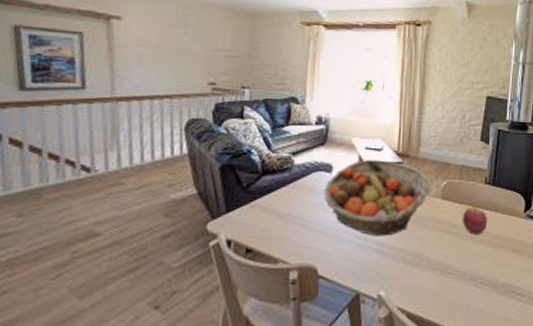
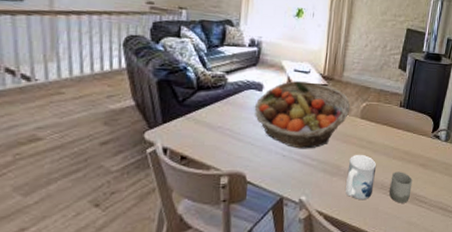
mug: none [430,241,462,295] -> present [345,155,376,200]
apple: present [463,207,488,235] -> none [378,127,400,151]
cup: none [481,259,506,297] -> present [389,172,413,203]

